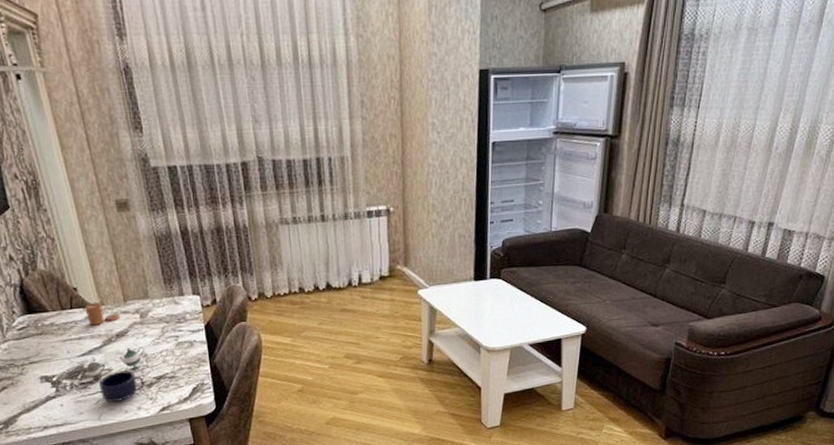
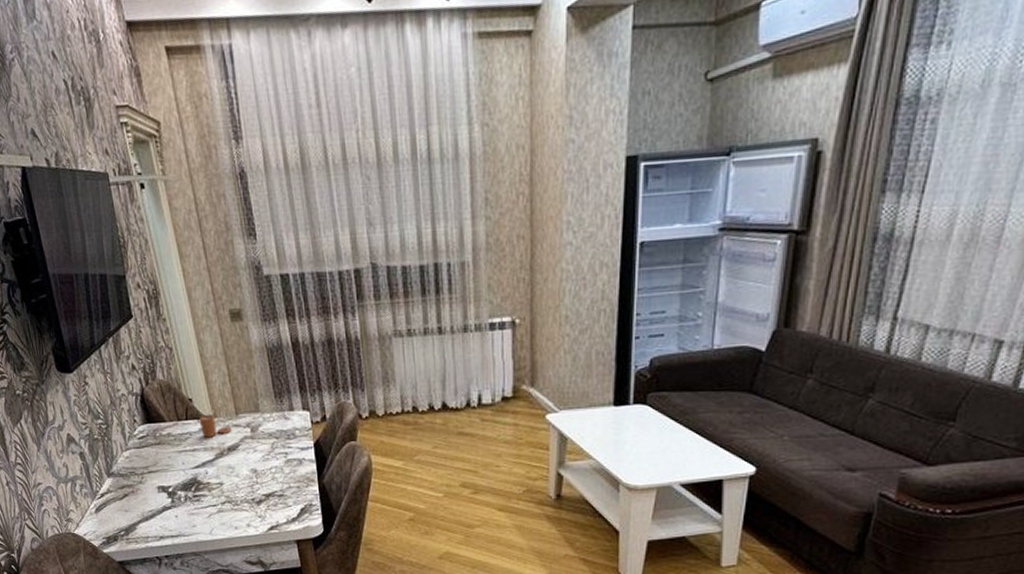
teapot: present [81,347,145,381] -> none [195,462,255,494]
mug: present [99,370,144,403] -> none [211,486,254,518]

